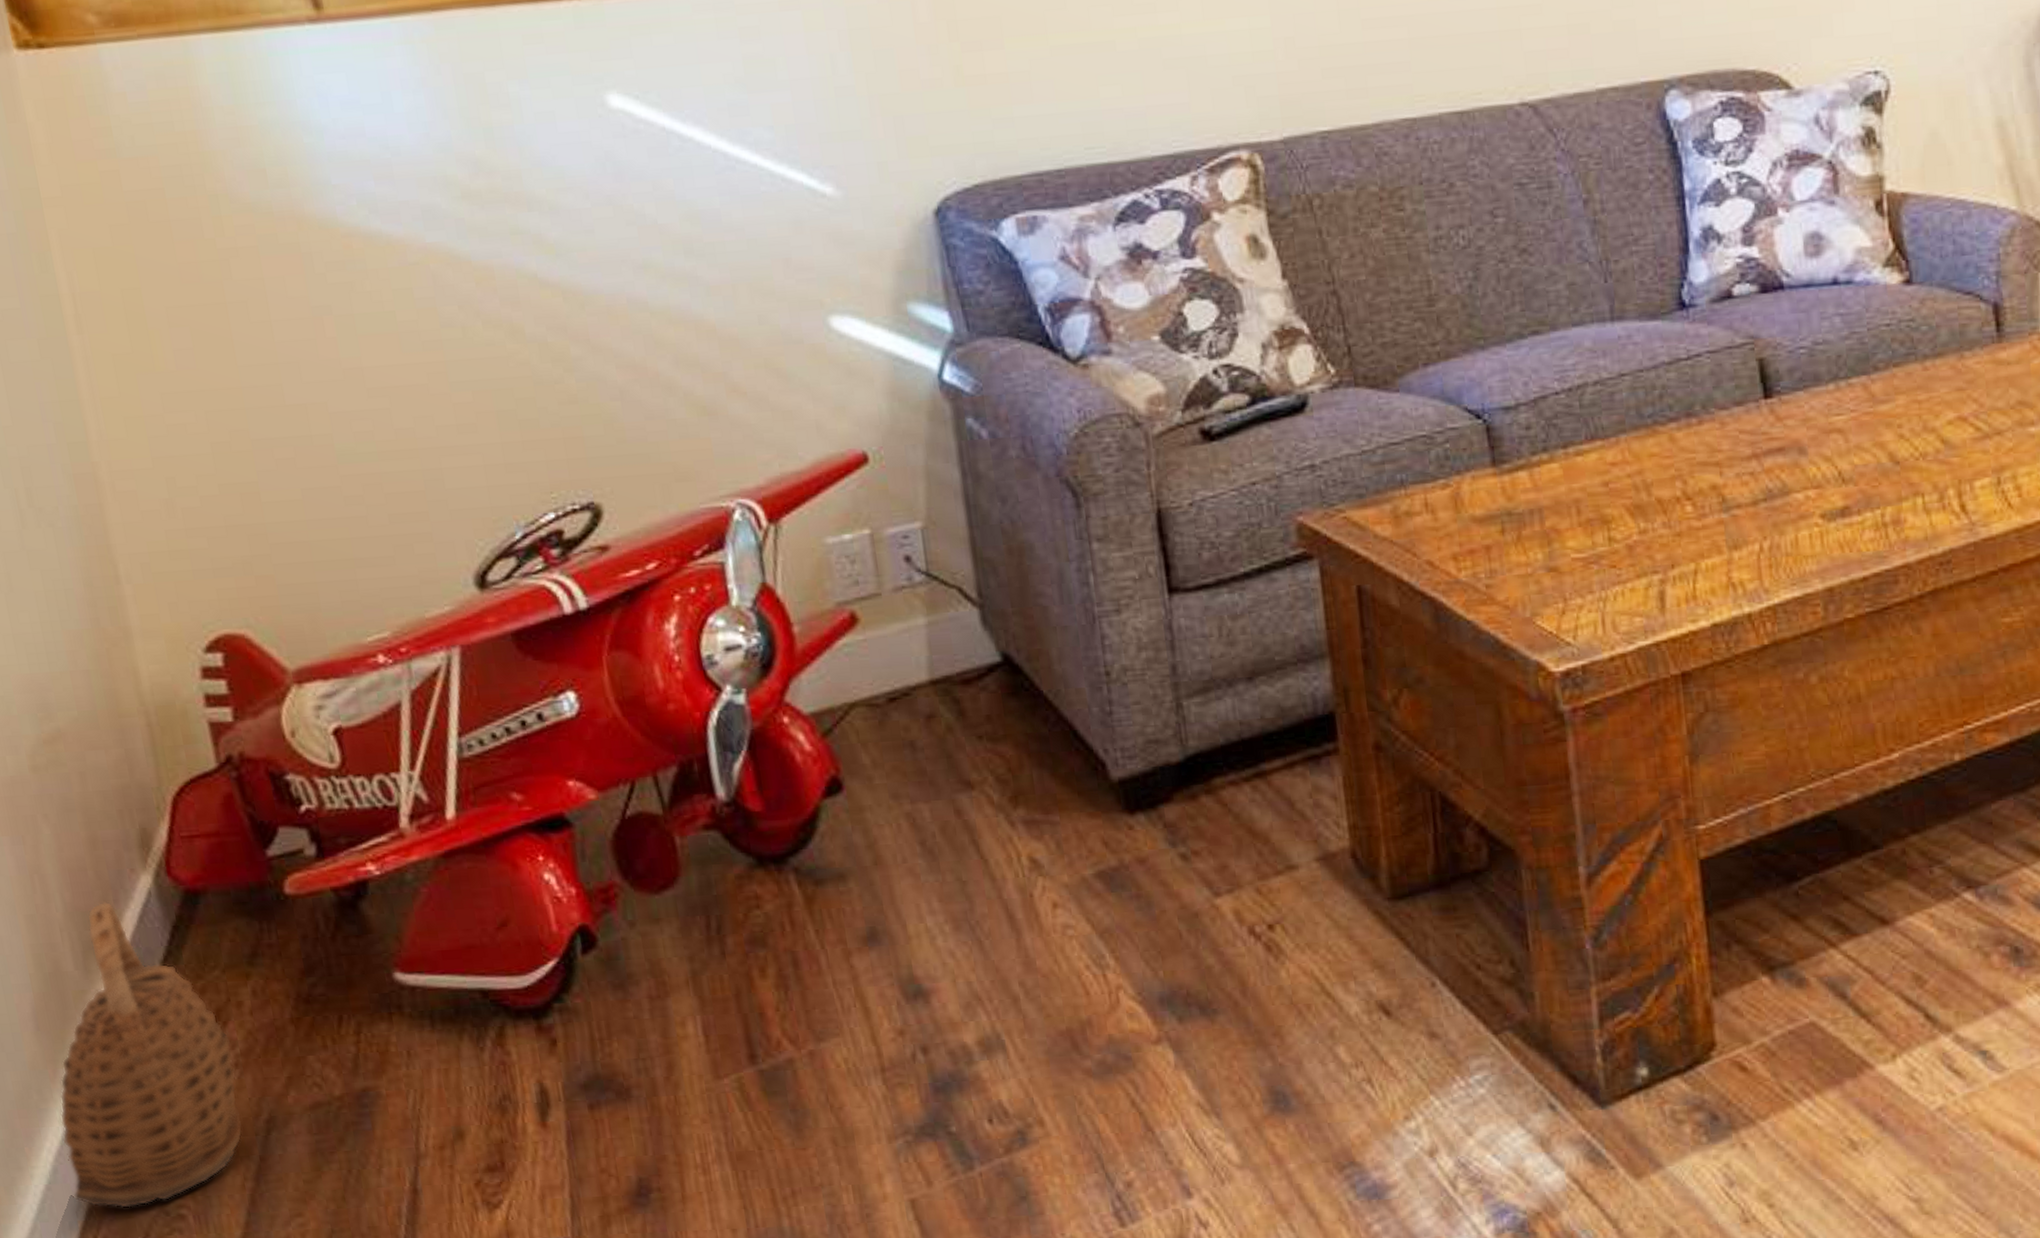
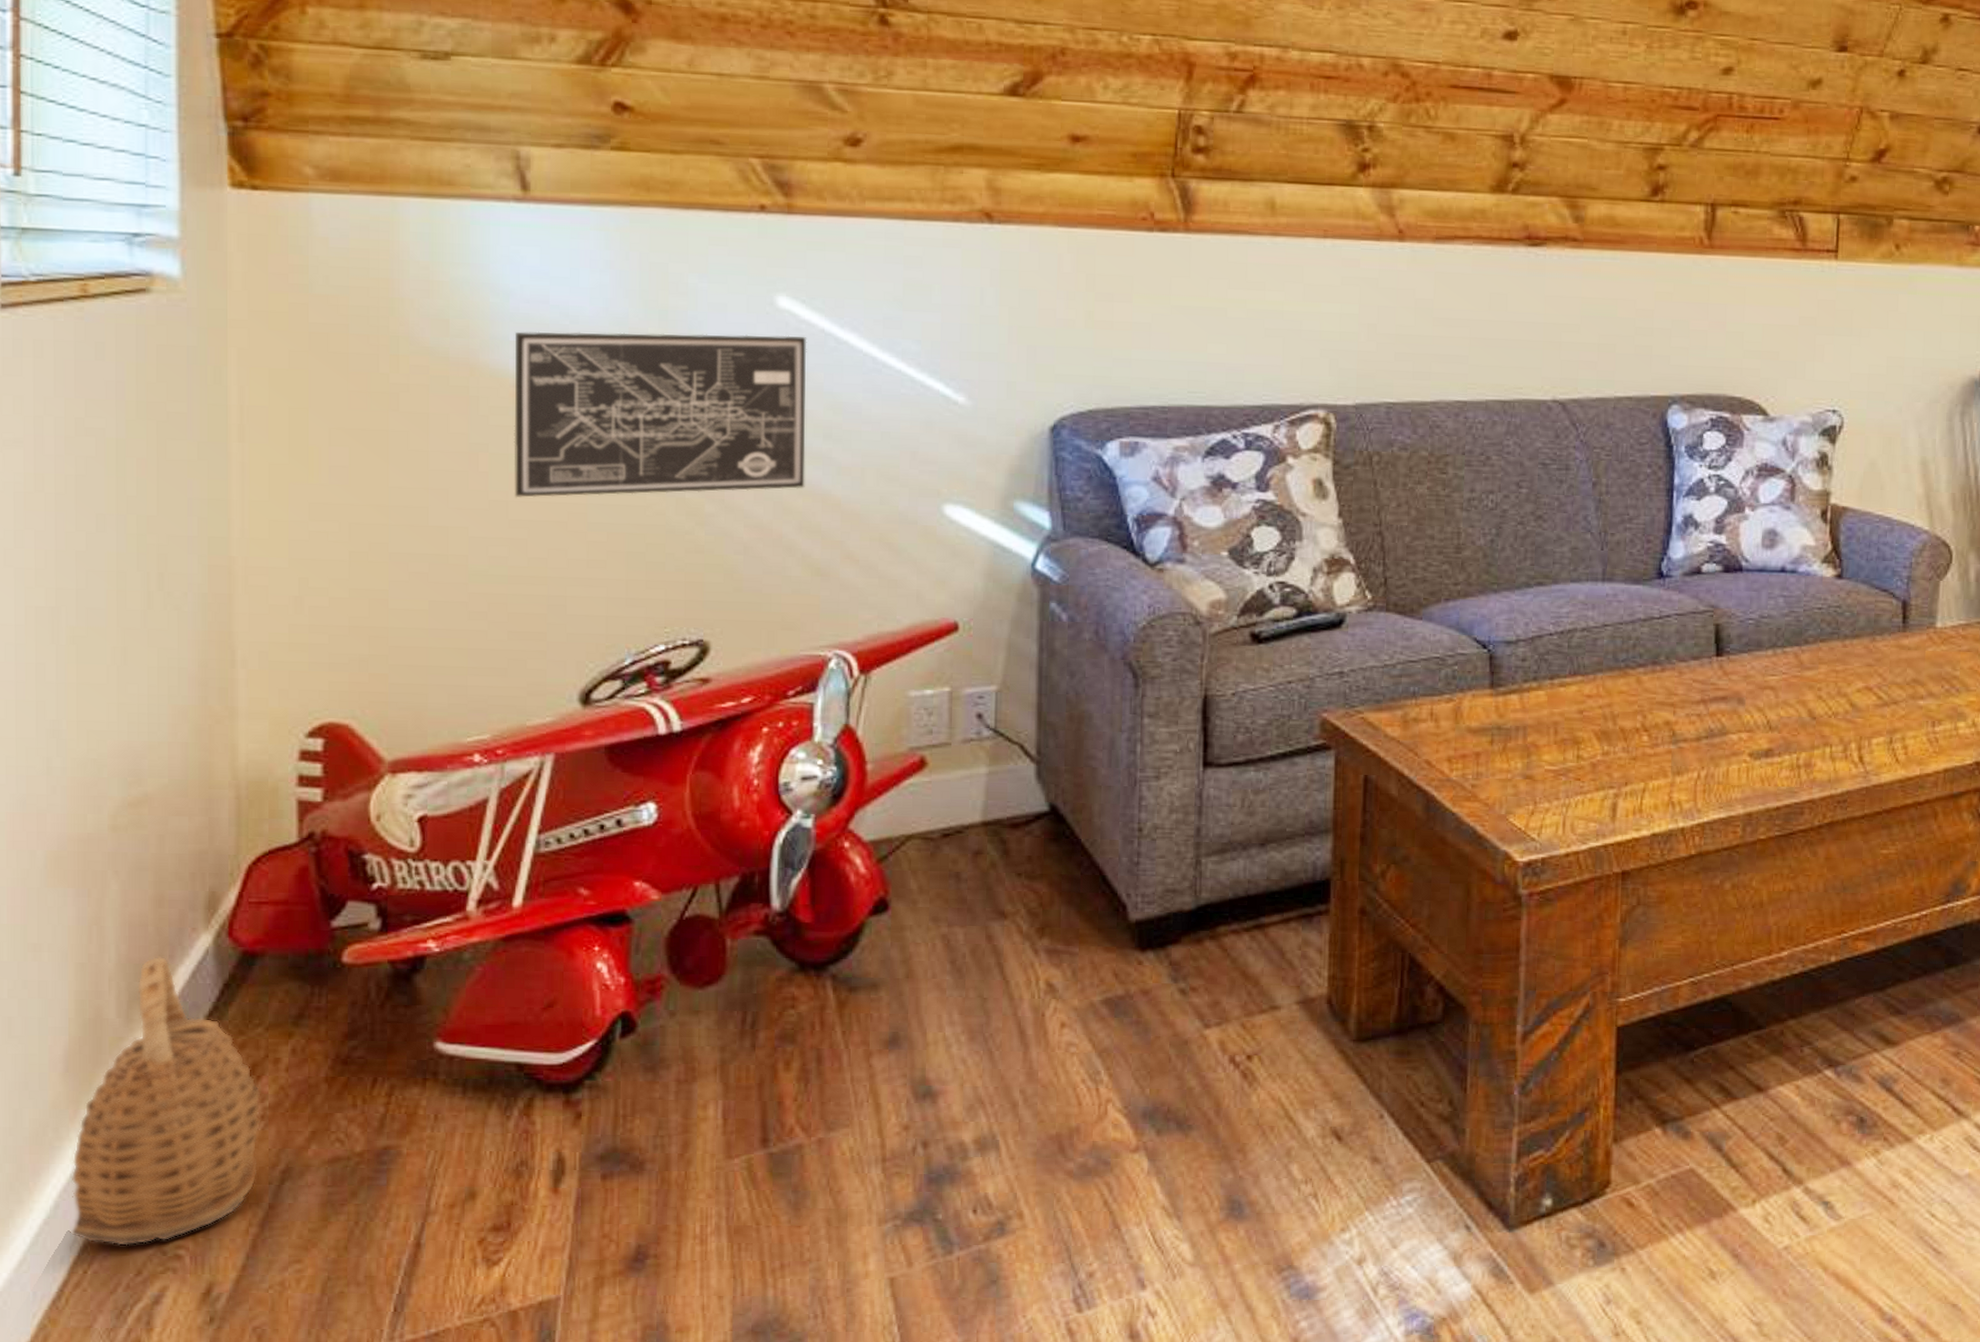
wall art: none [336,139,674,364] -> present [514,331,807,498]

